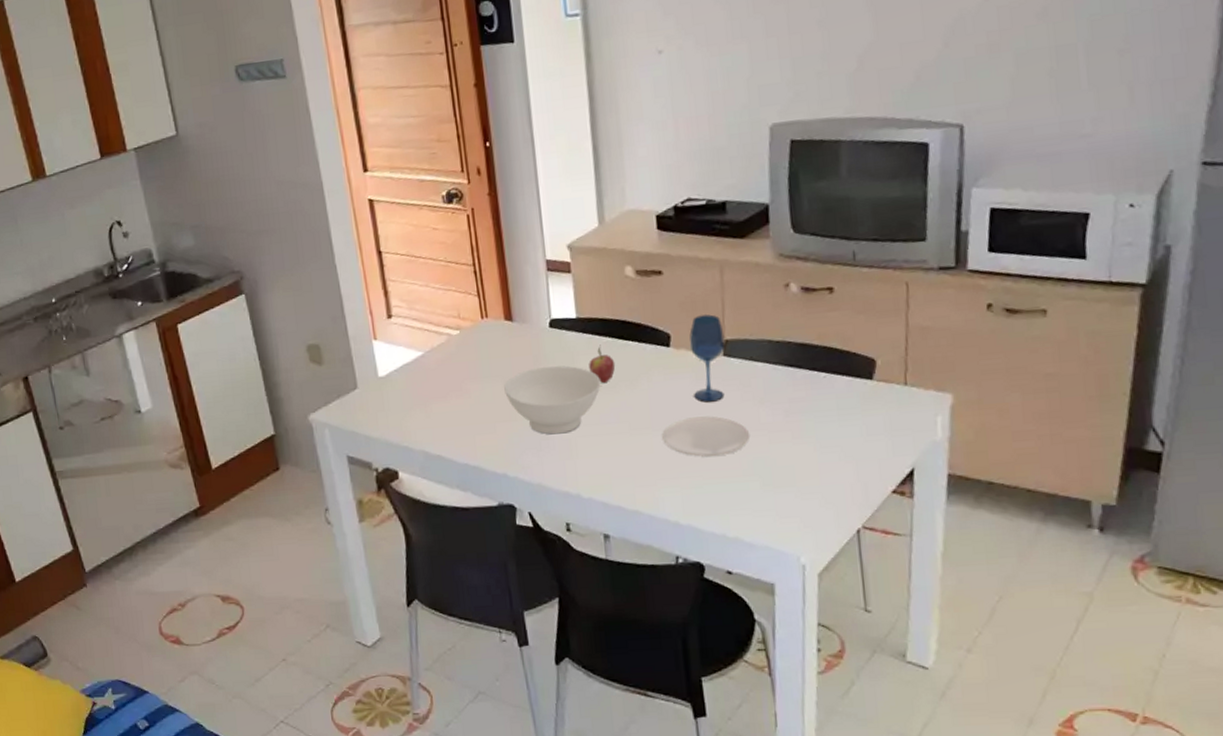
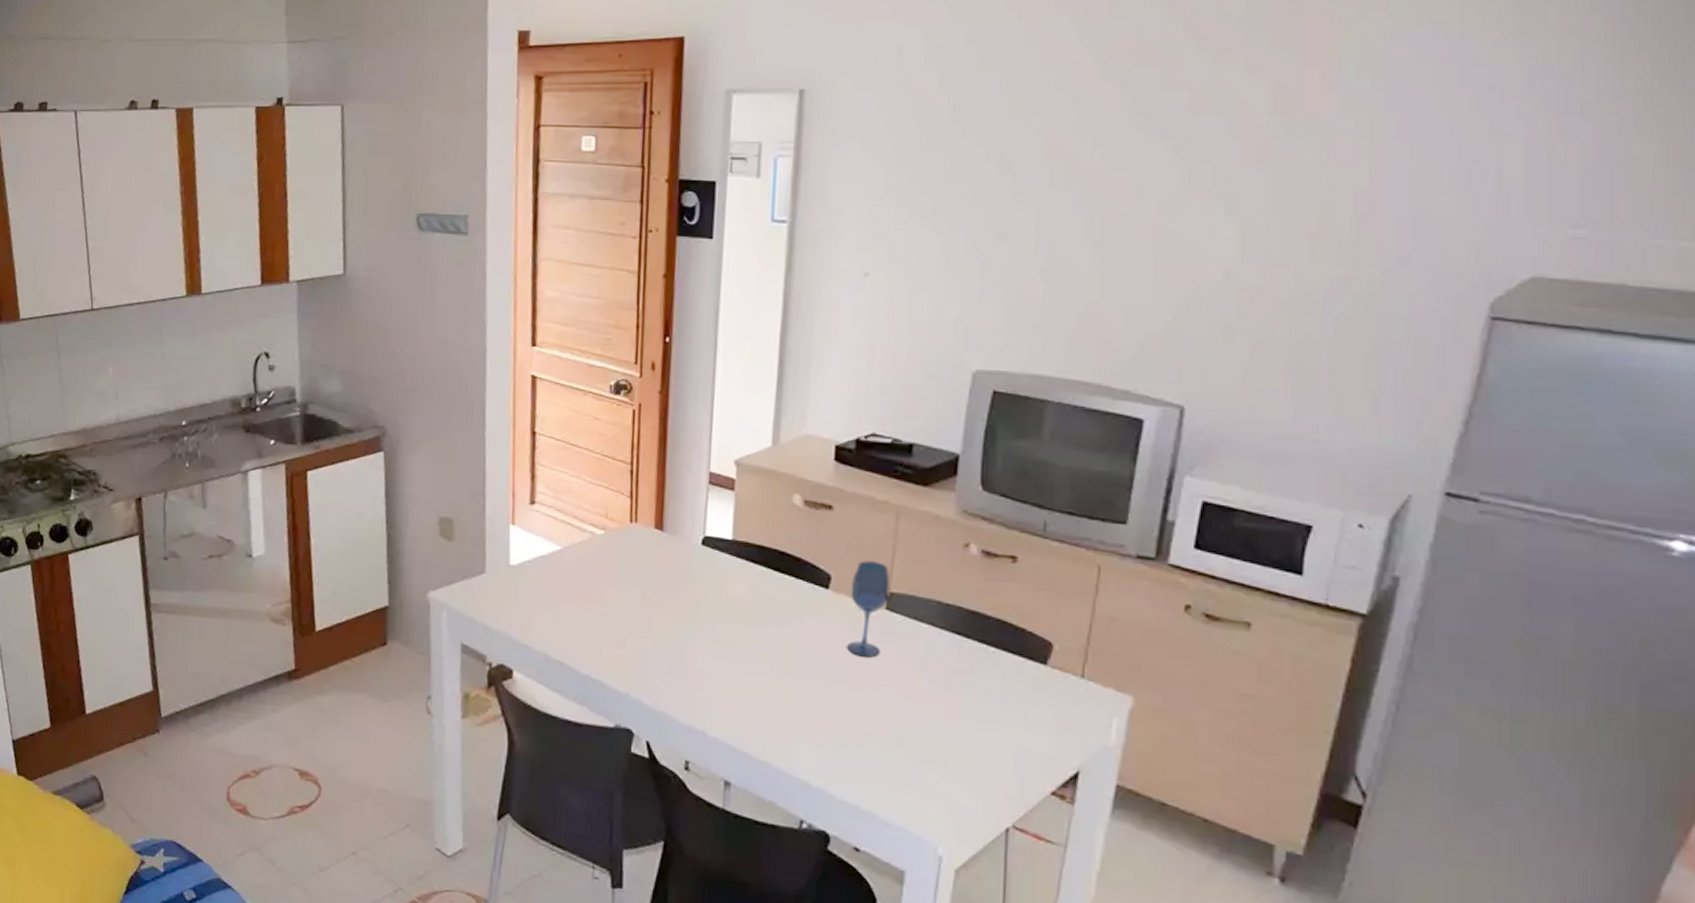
bowl: present [504,365,602,435] -> none [642,585,749,662]
fruit: present [589,344,616,383] -> none [737,573,767,615]
plate: present [662,416,751,457] -> none [805,669,903,718]

